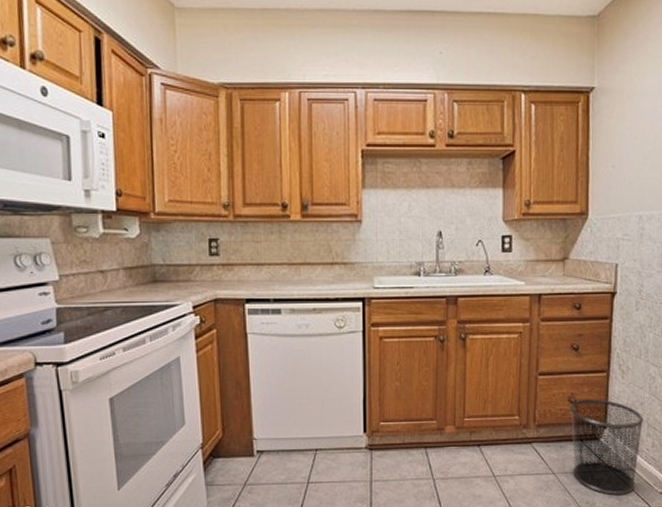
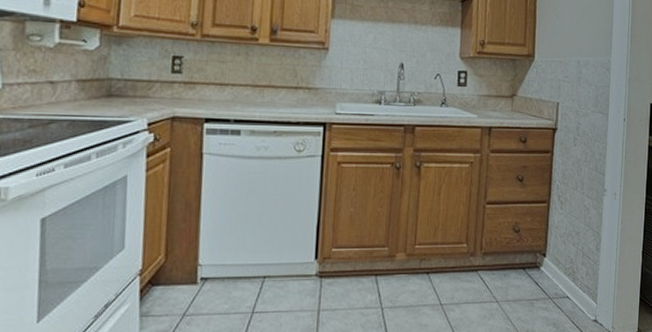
trash can: present [570,399,644,495] -> none [514,228,579,323]

